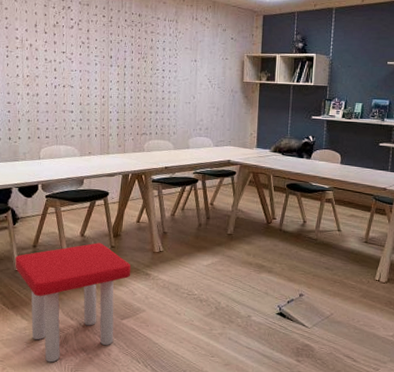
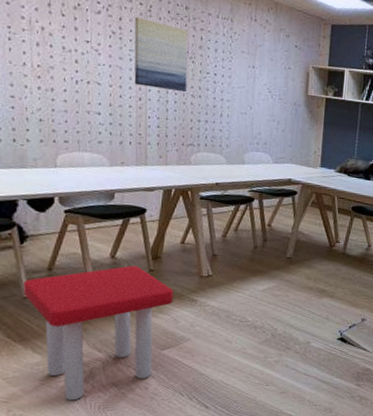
wall art: none [98,27,141,87] -> present [134,16,189,92]

